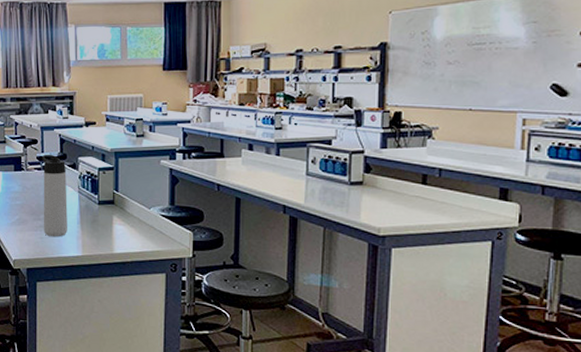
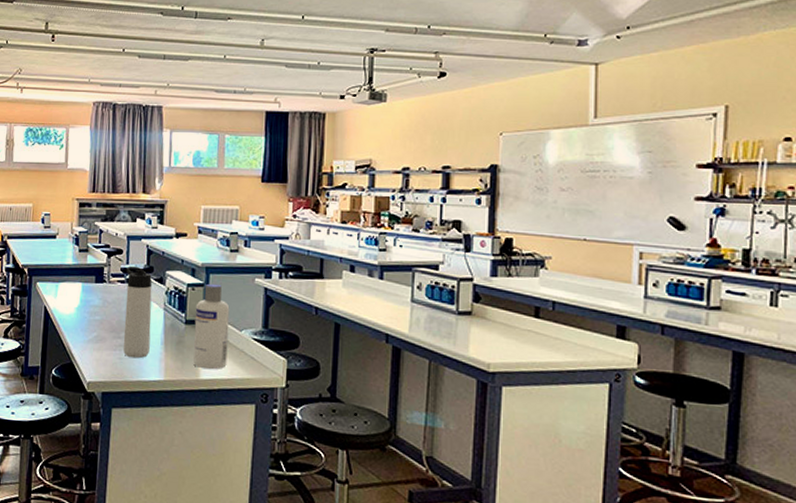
screw cap bottle: none [107,167,139,245] -> present [193,283,230,370]

